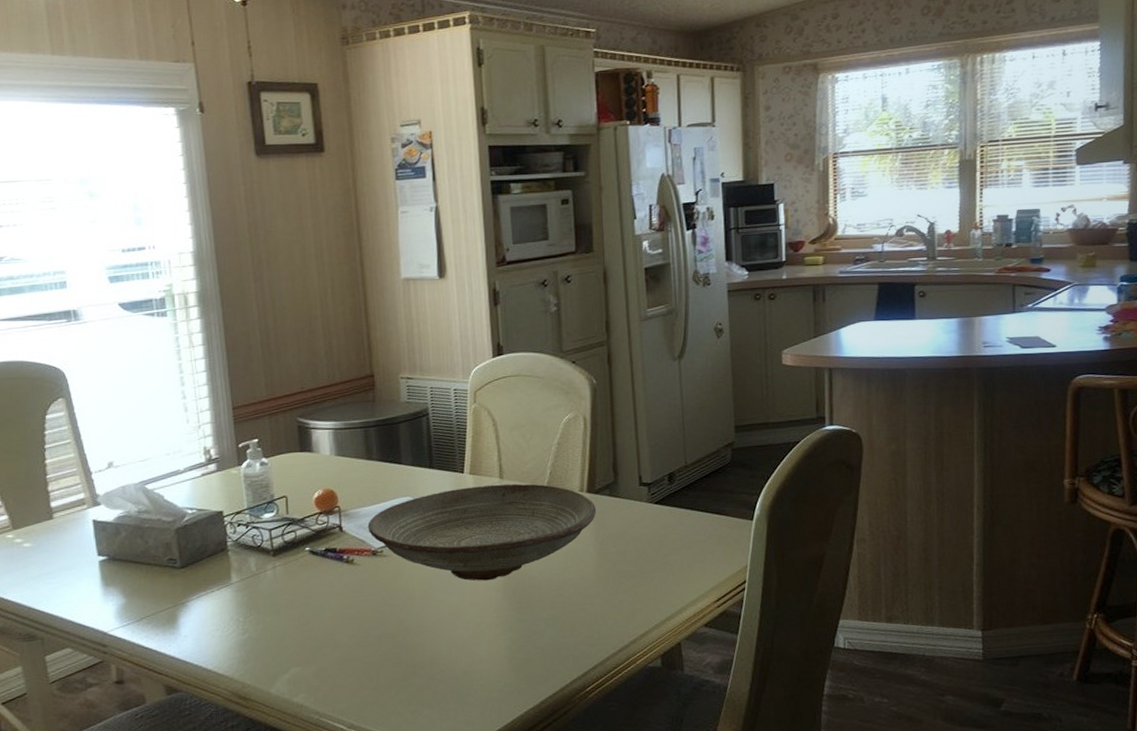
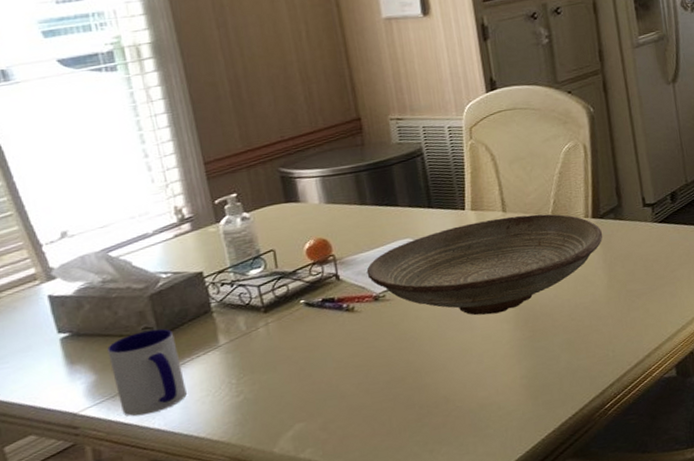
mug: none [137,561,200,642] -> present [107,328,187,416]

